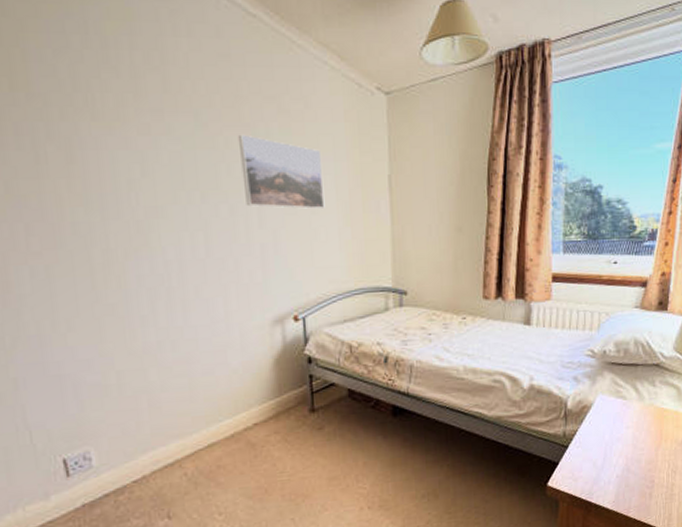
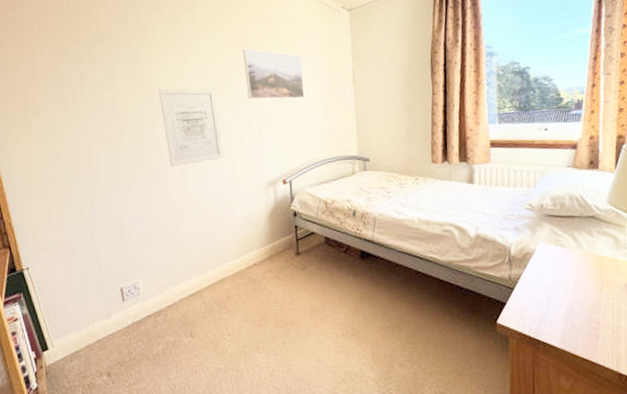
wall art: none [113,183,211,295] -> present [159,88,223,167]

